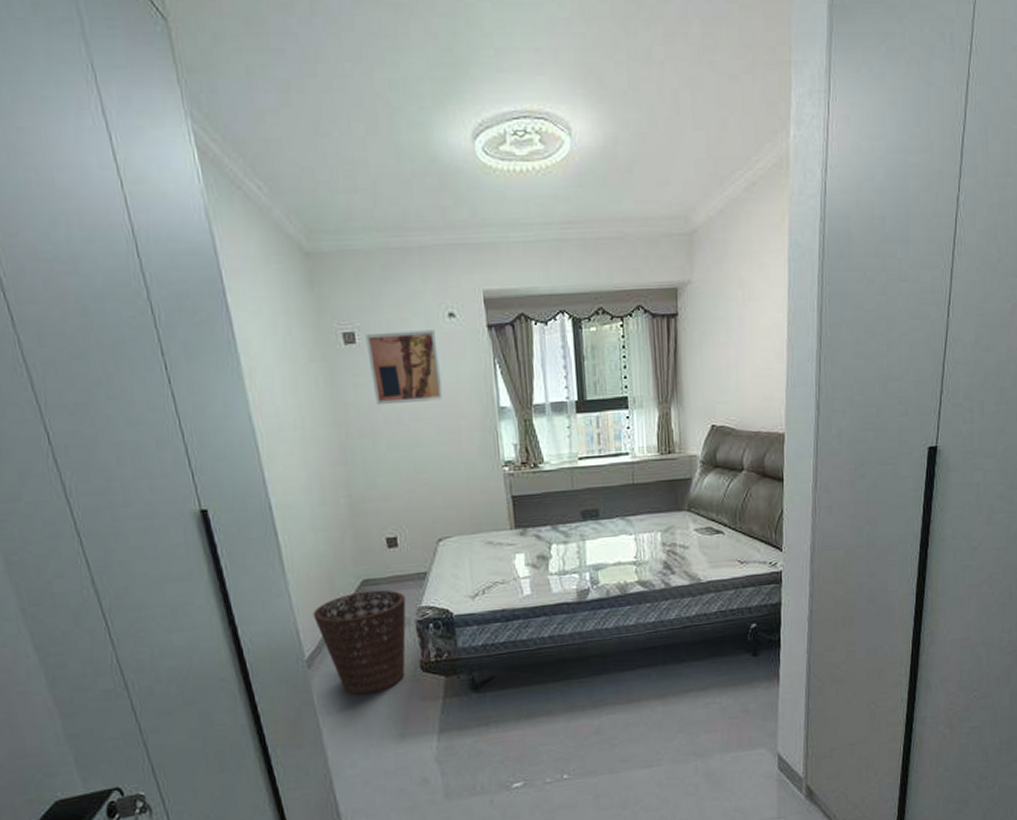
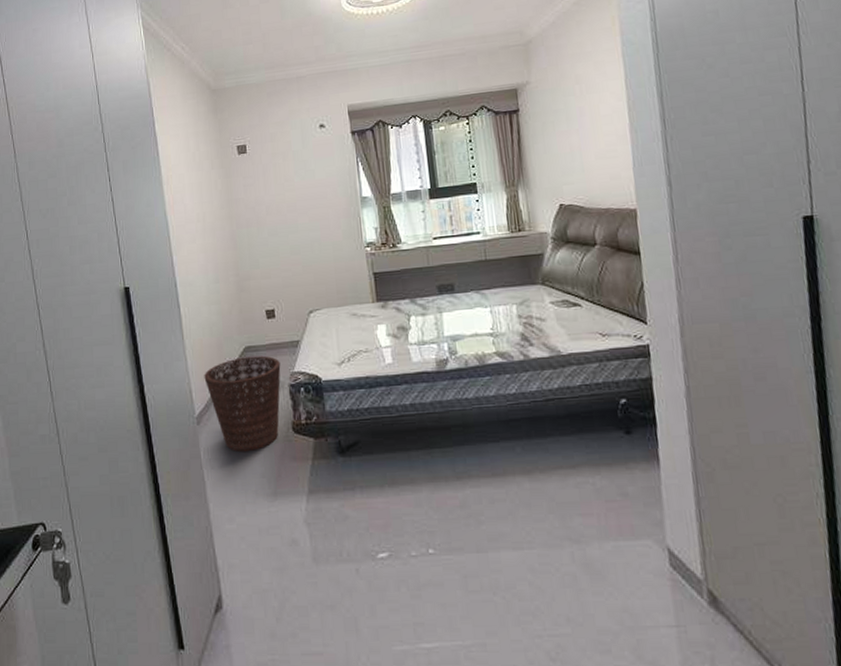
wall art: present [365,330,444,406] -> none [254,138,315,201]

